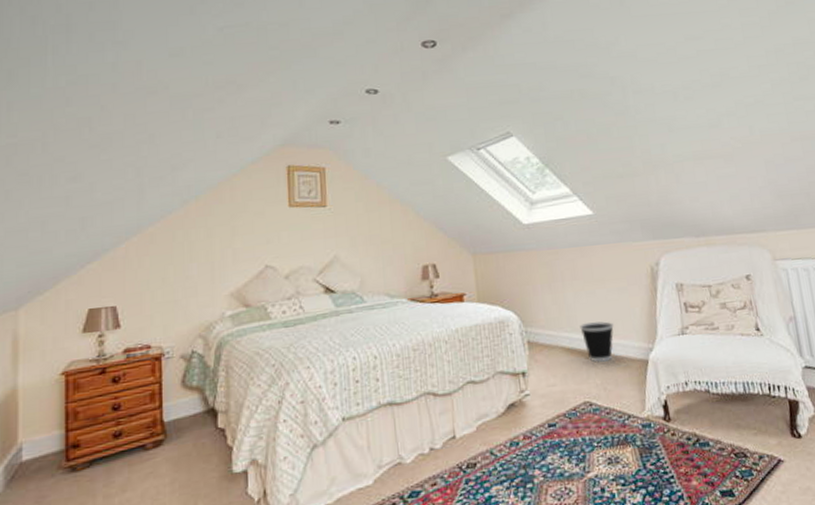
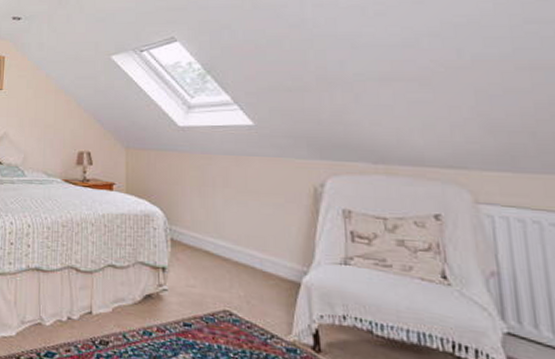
wastebasket: present [579,321,614,363] -> none [227,232,265,275]

